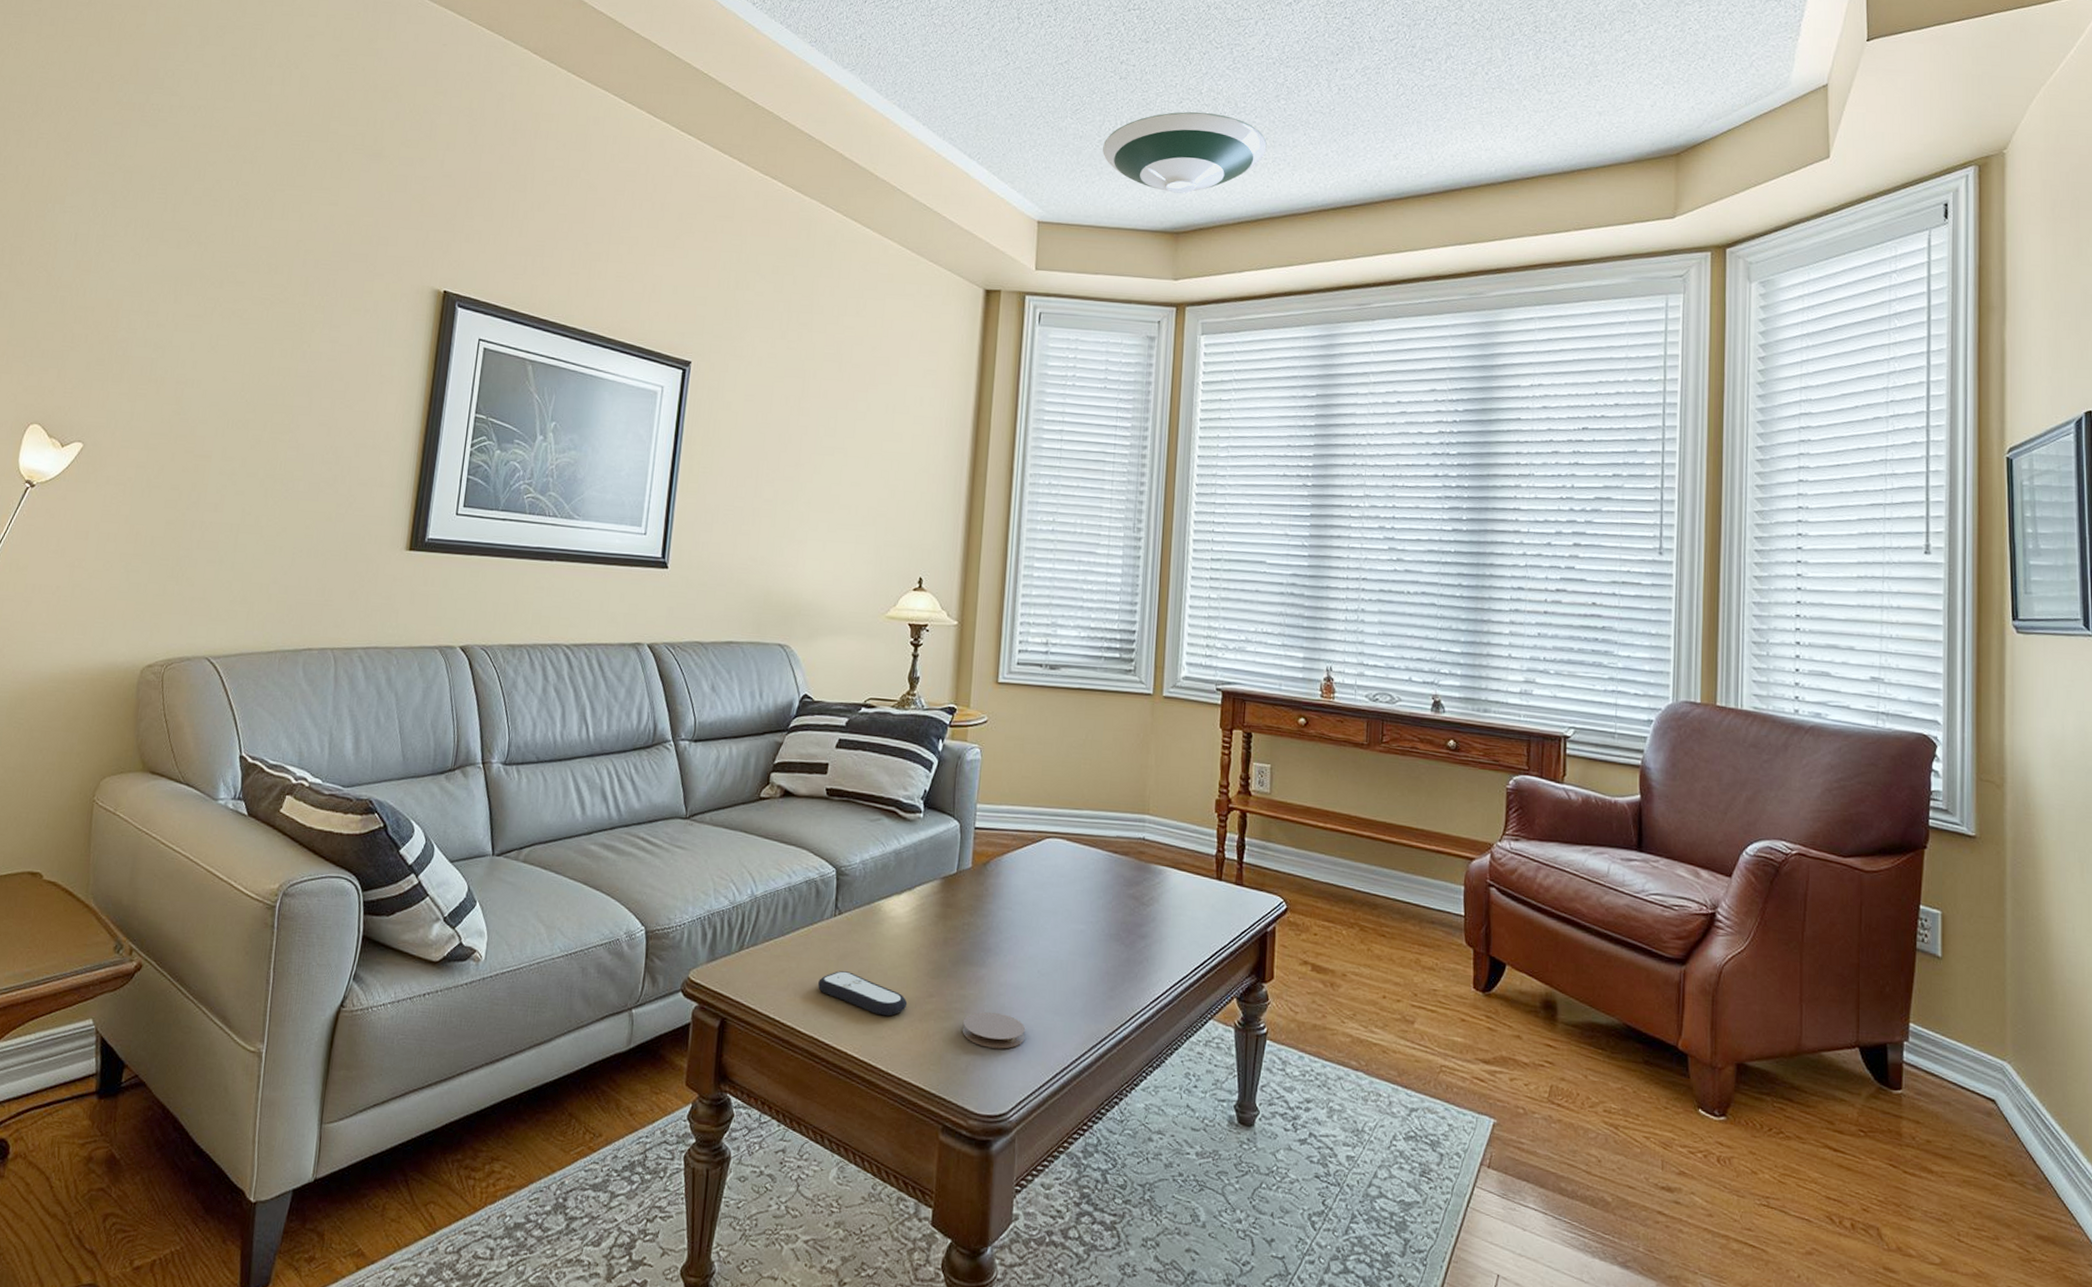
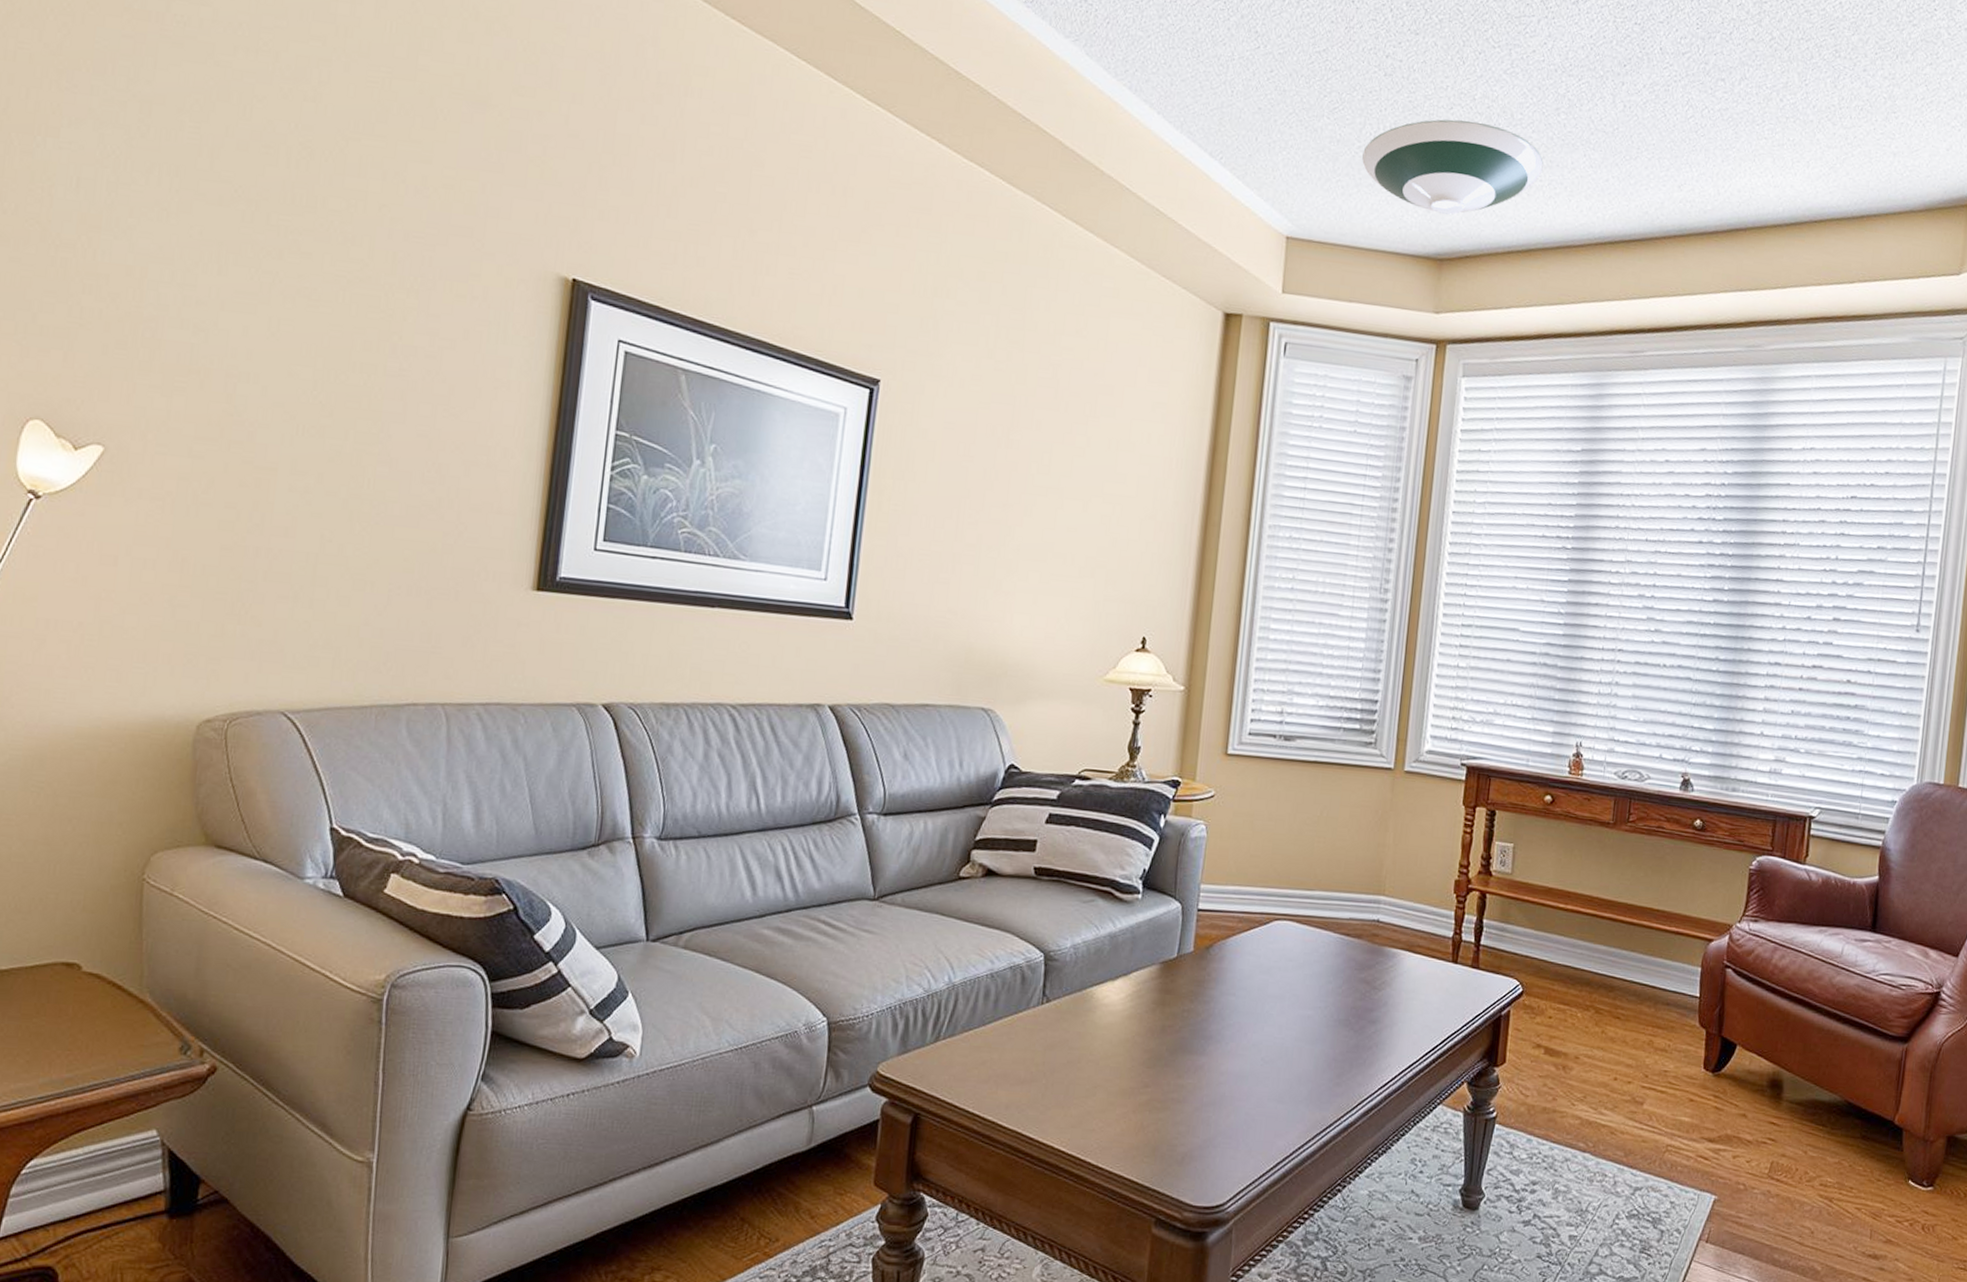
remote control: present [818,971,908,1017] -> none [1022,1061,1121,1108]
coaster: present [962,1011,1026,1049] -> none [1178,1101,1247,1139]

